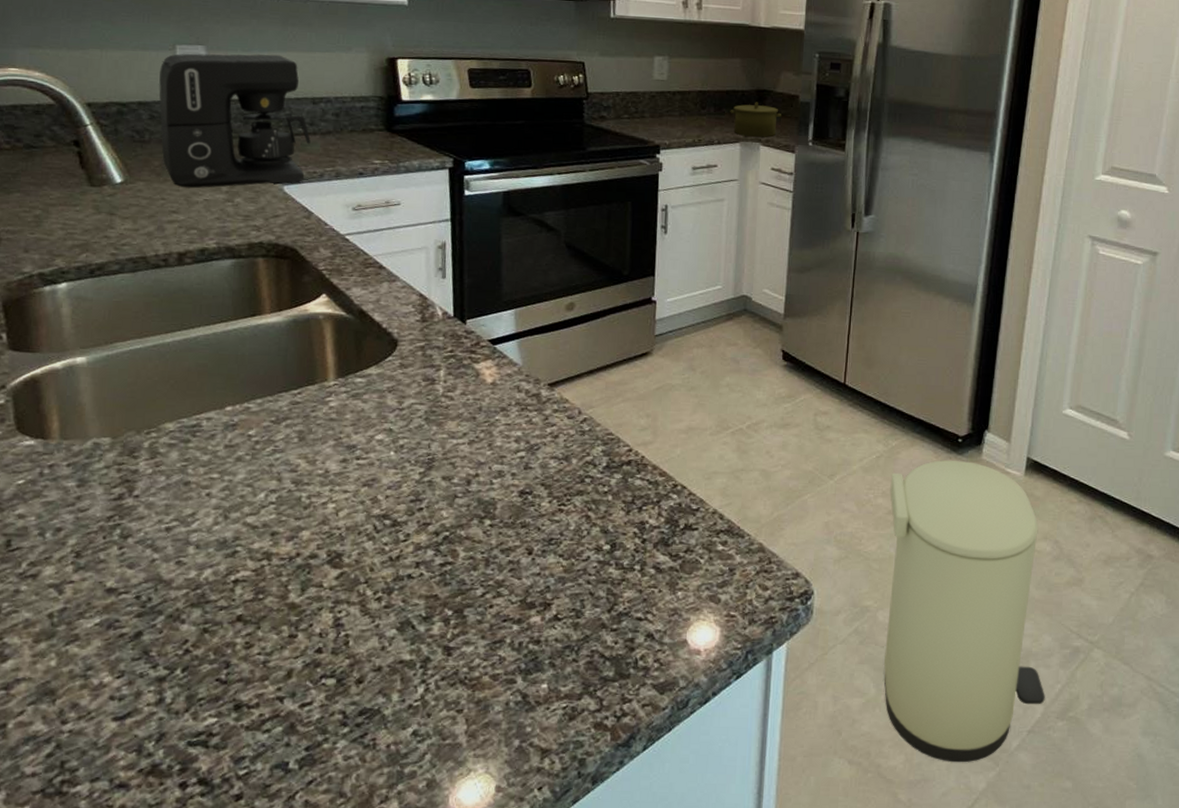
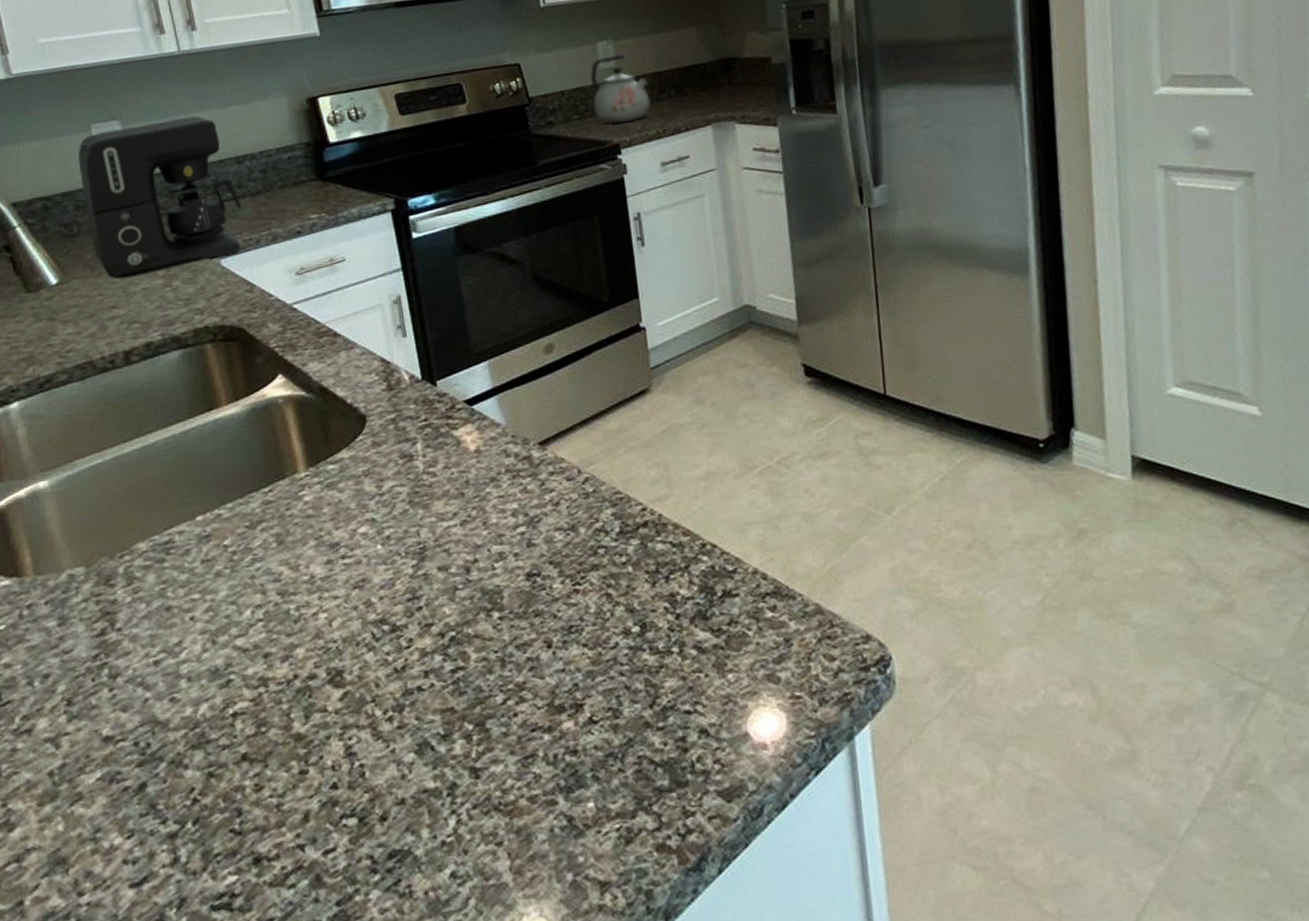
kettle: none [642,70,693,128] -> present [590,54,651,124]
cooking pot: present [730,102,781,137] -> none [693,73,754,117]
pedal bin: present [884,460,1045,762] -> none [962,470,1213,857]

